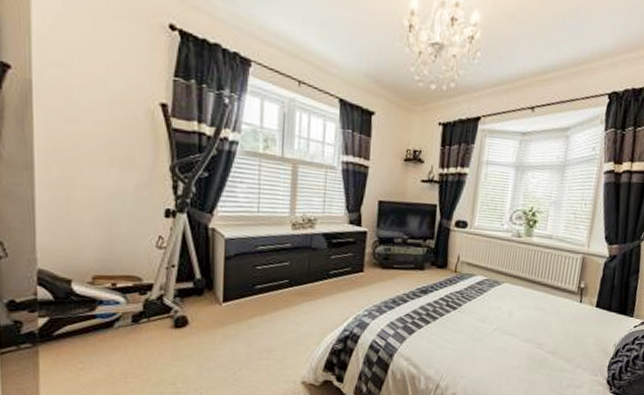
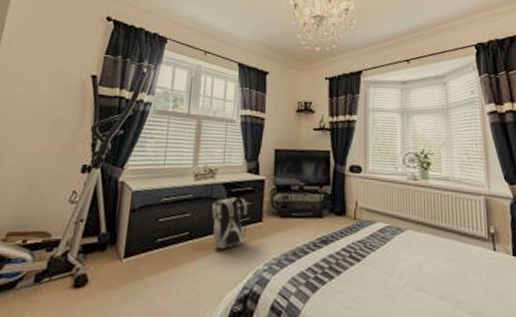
backpack: none [311,247,349,296] -> present [211,197,248,248]

